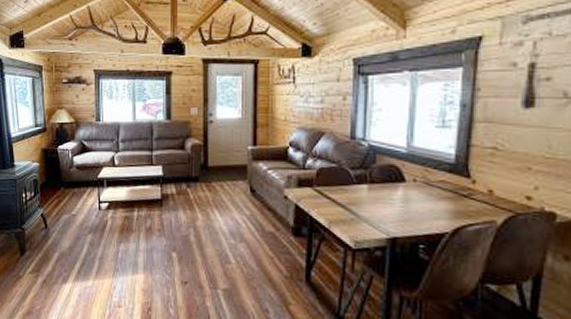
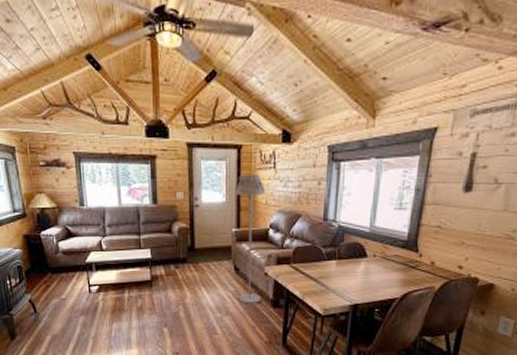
floor lamp: none [252,89,285,231] -> present [236,174,266,304]

